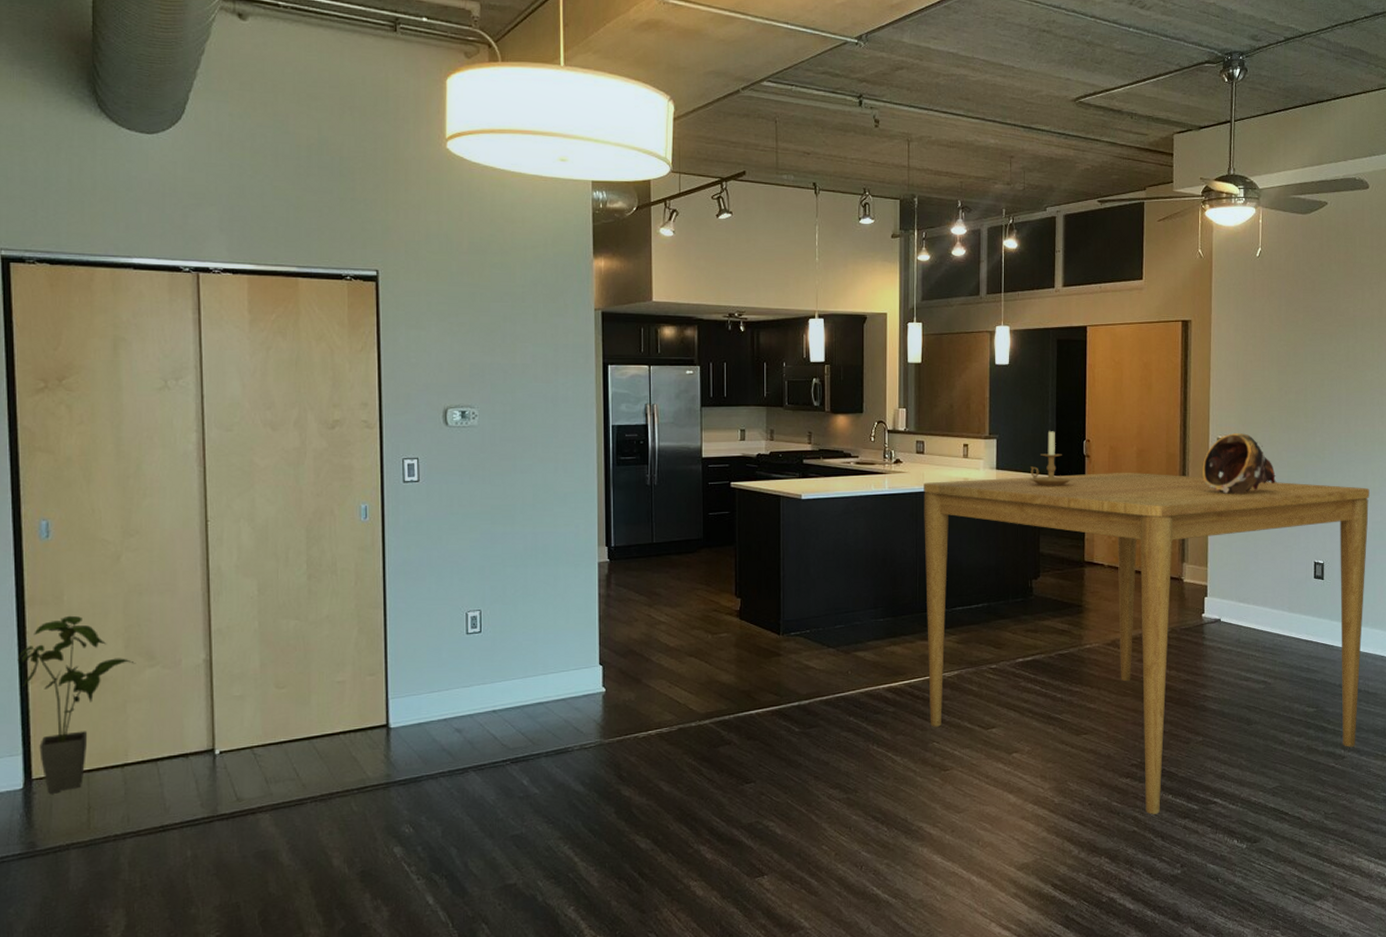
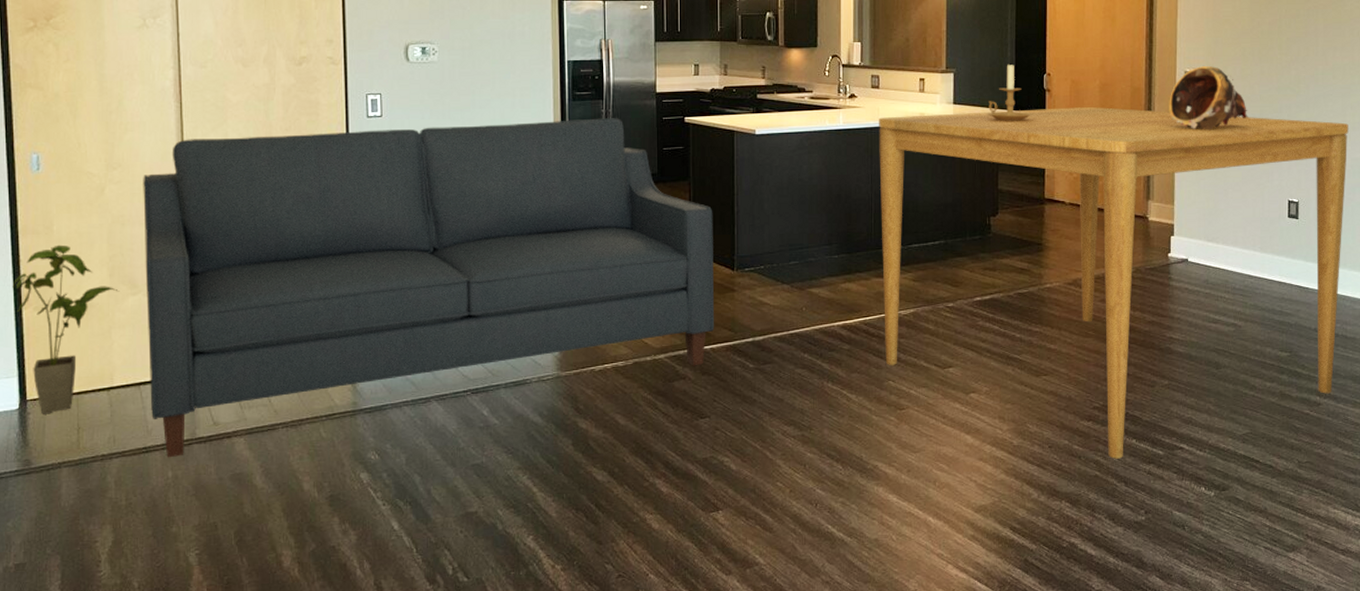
sofa: none [162,483,761,837] -> present [143,118,715,458]

